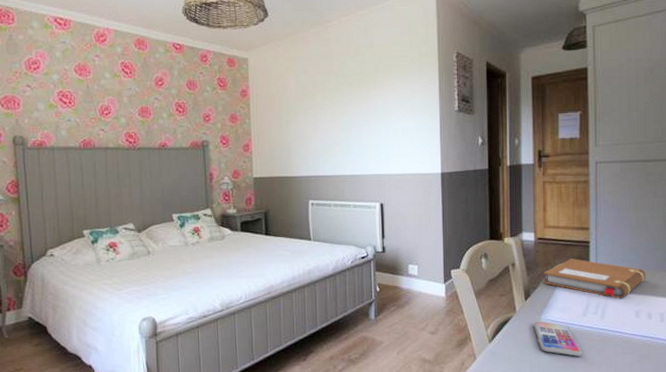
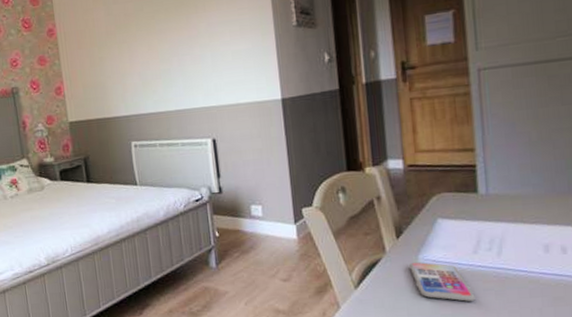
notebook: present [544,259,646,299] -> none [418,186,556,232]

